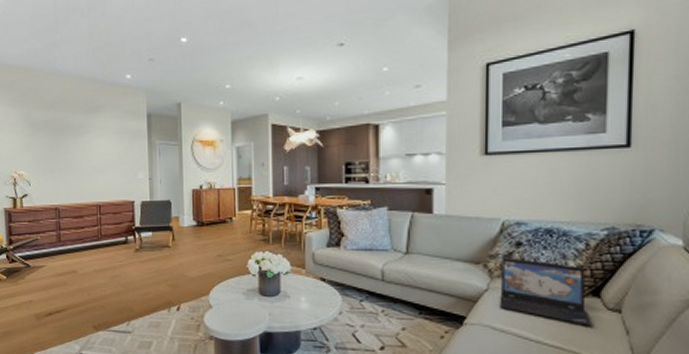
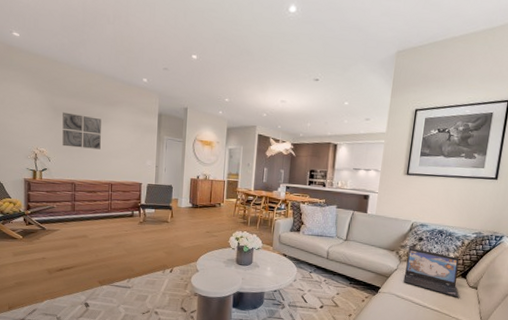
wall art: none [40,126,84,167] -> present [62,112,101,150]

